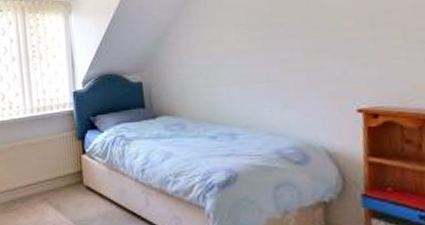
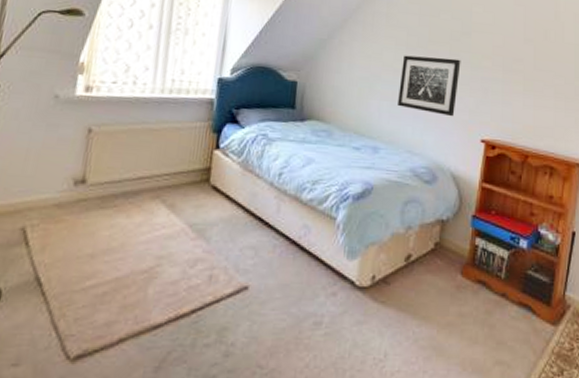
wall art: none [245,25,318,90] -> present [398,55,461,117]

